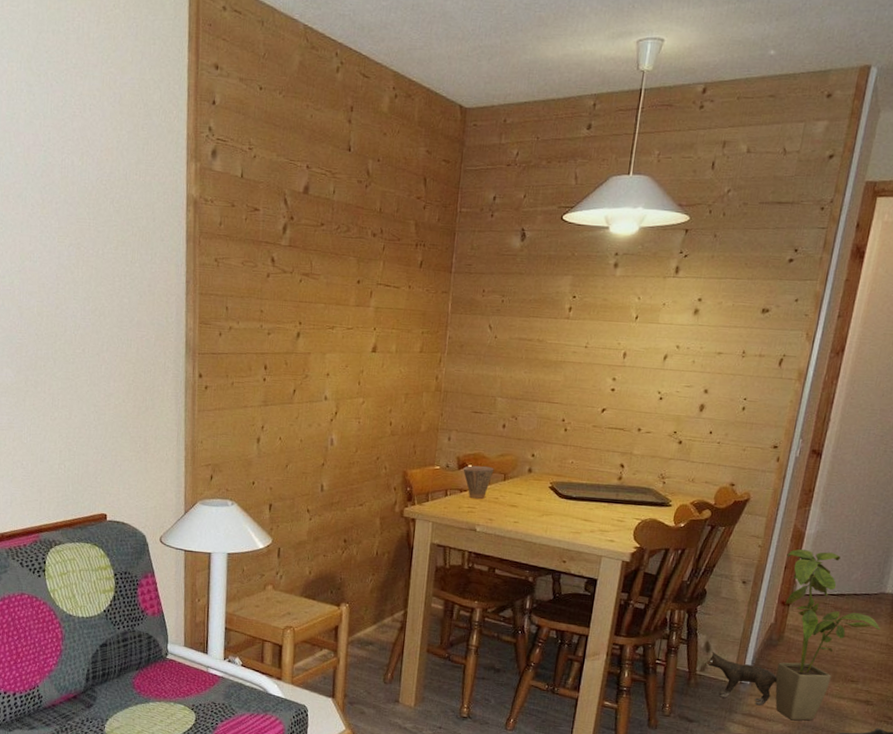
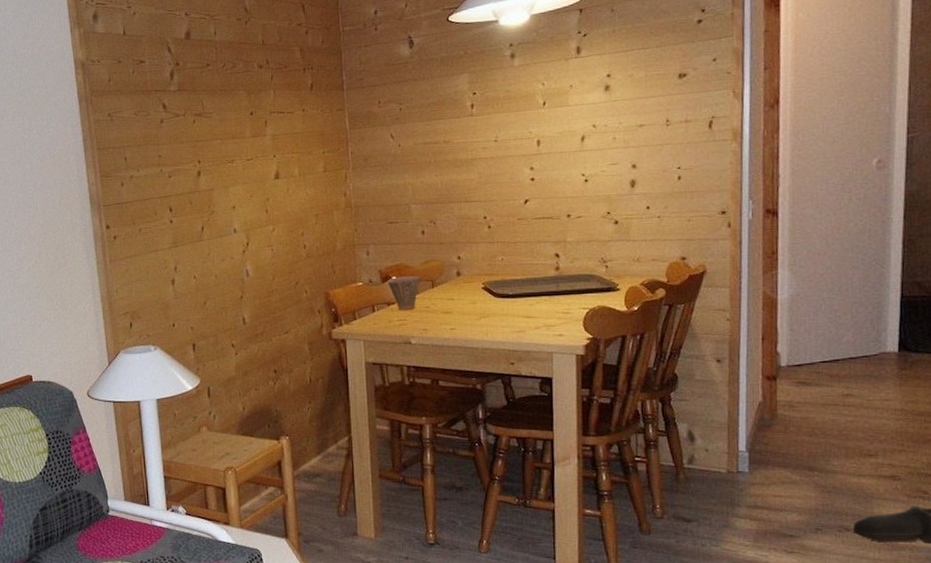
cat: present [706,651,778,706] -> none [693,440,781,495]
house plant: present [775,549,881,721] -> none [761,316,891,508]

